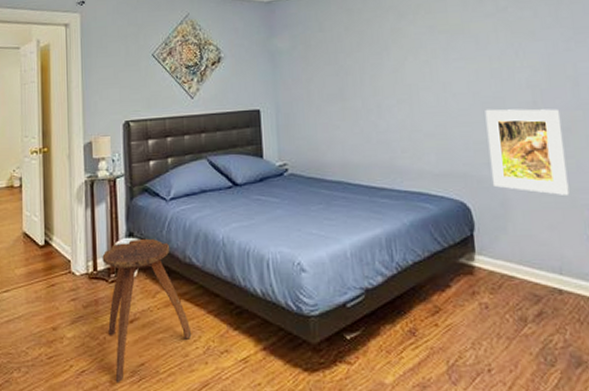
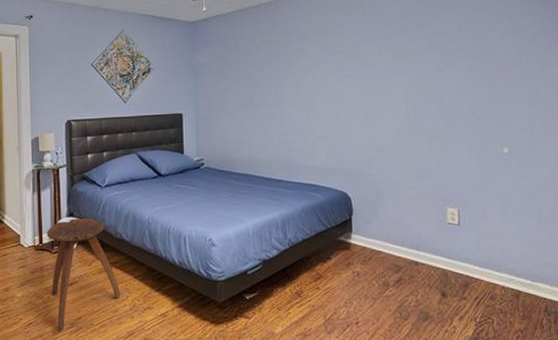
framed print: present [485,109,570,195] -> none [367,118,430,188]

